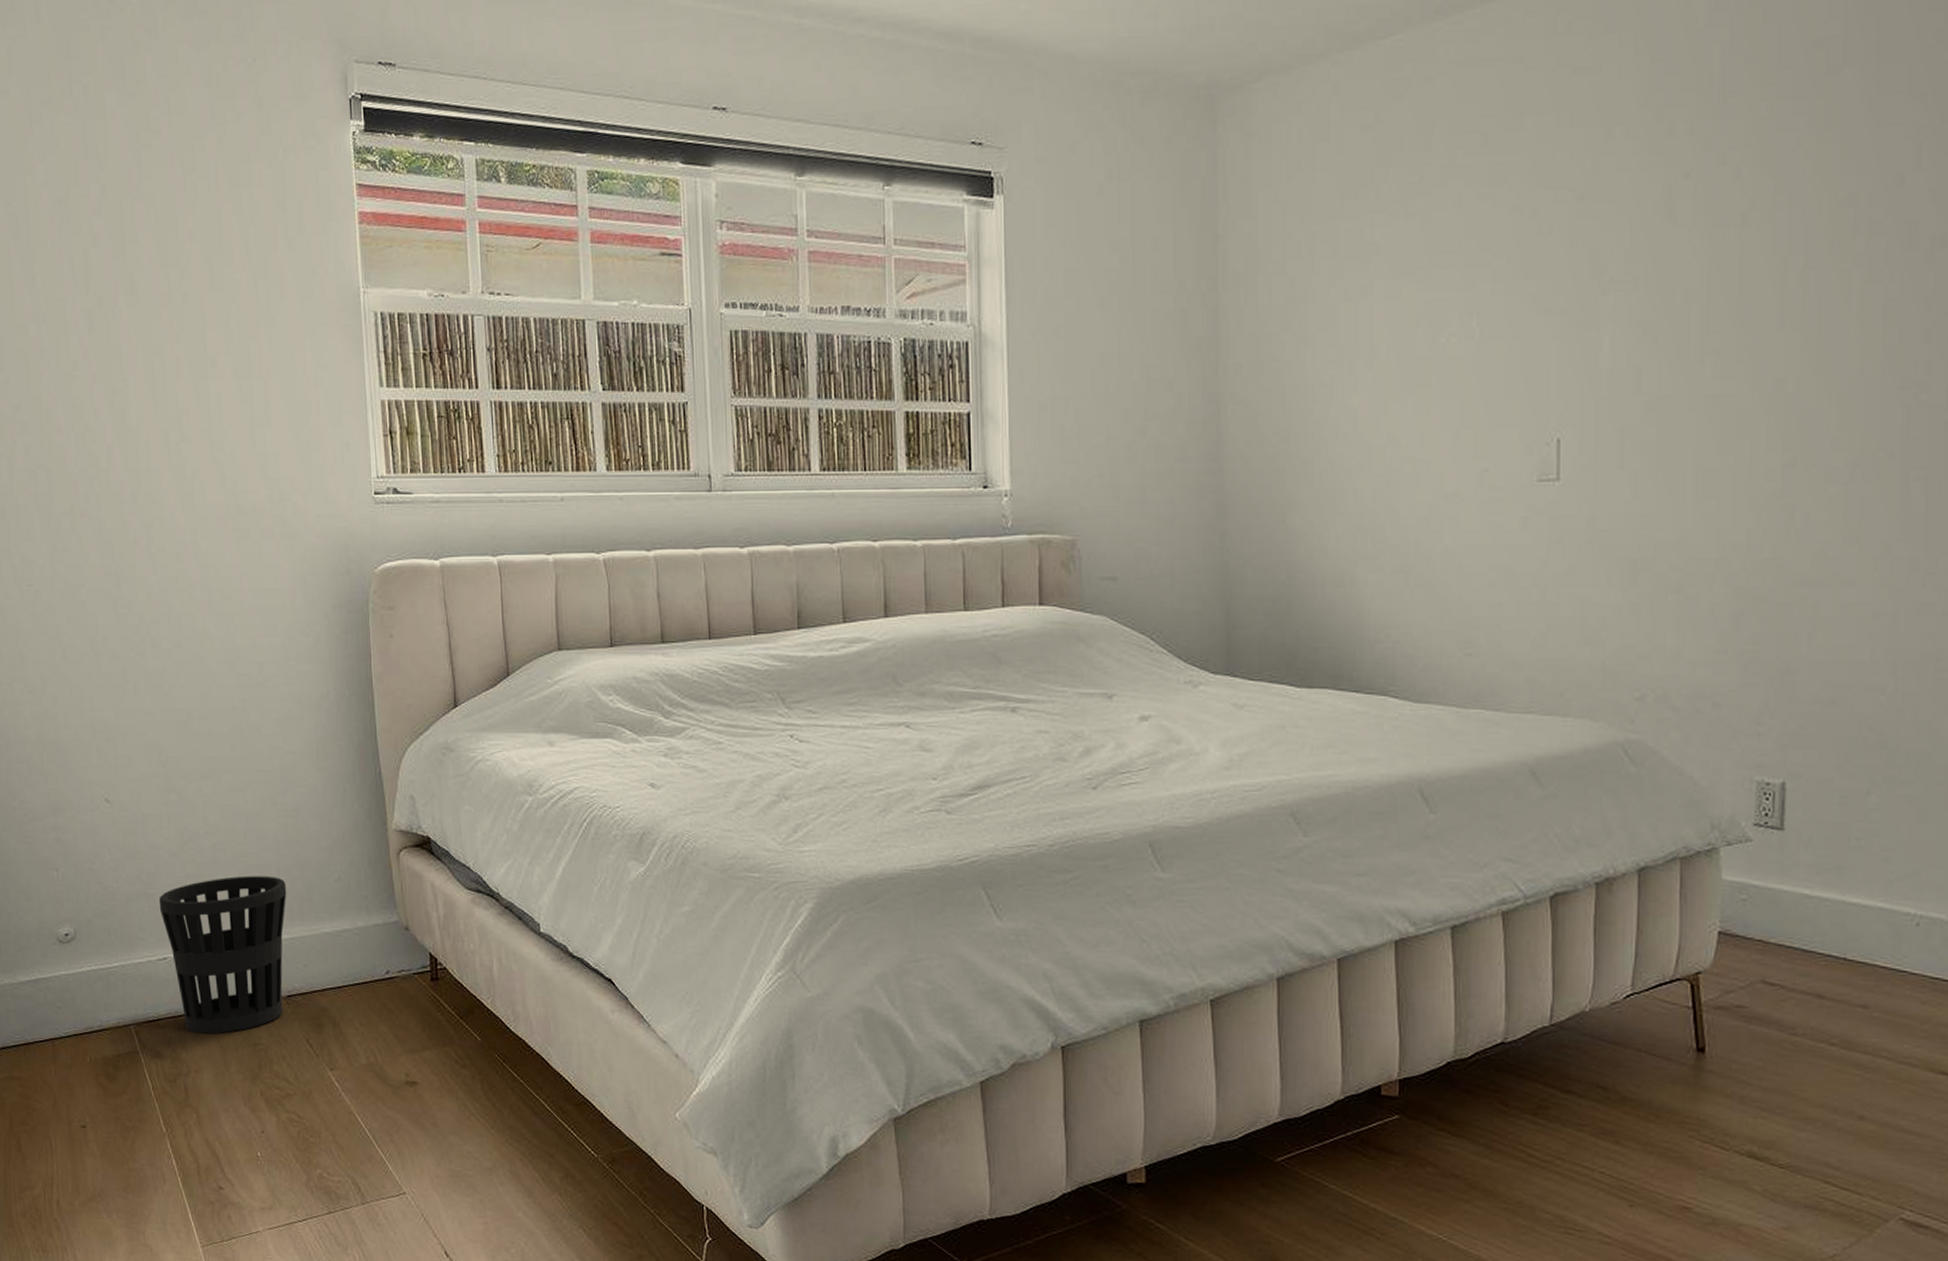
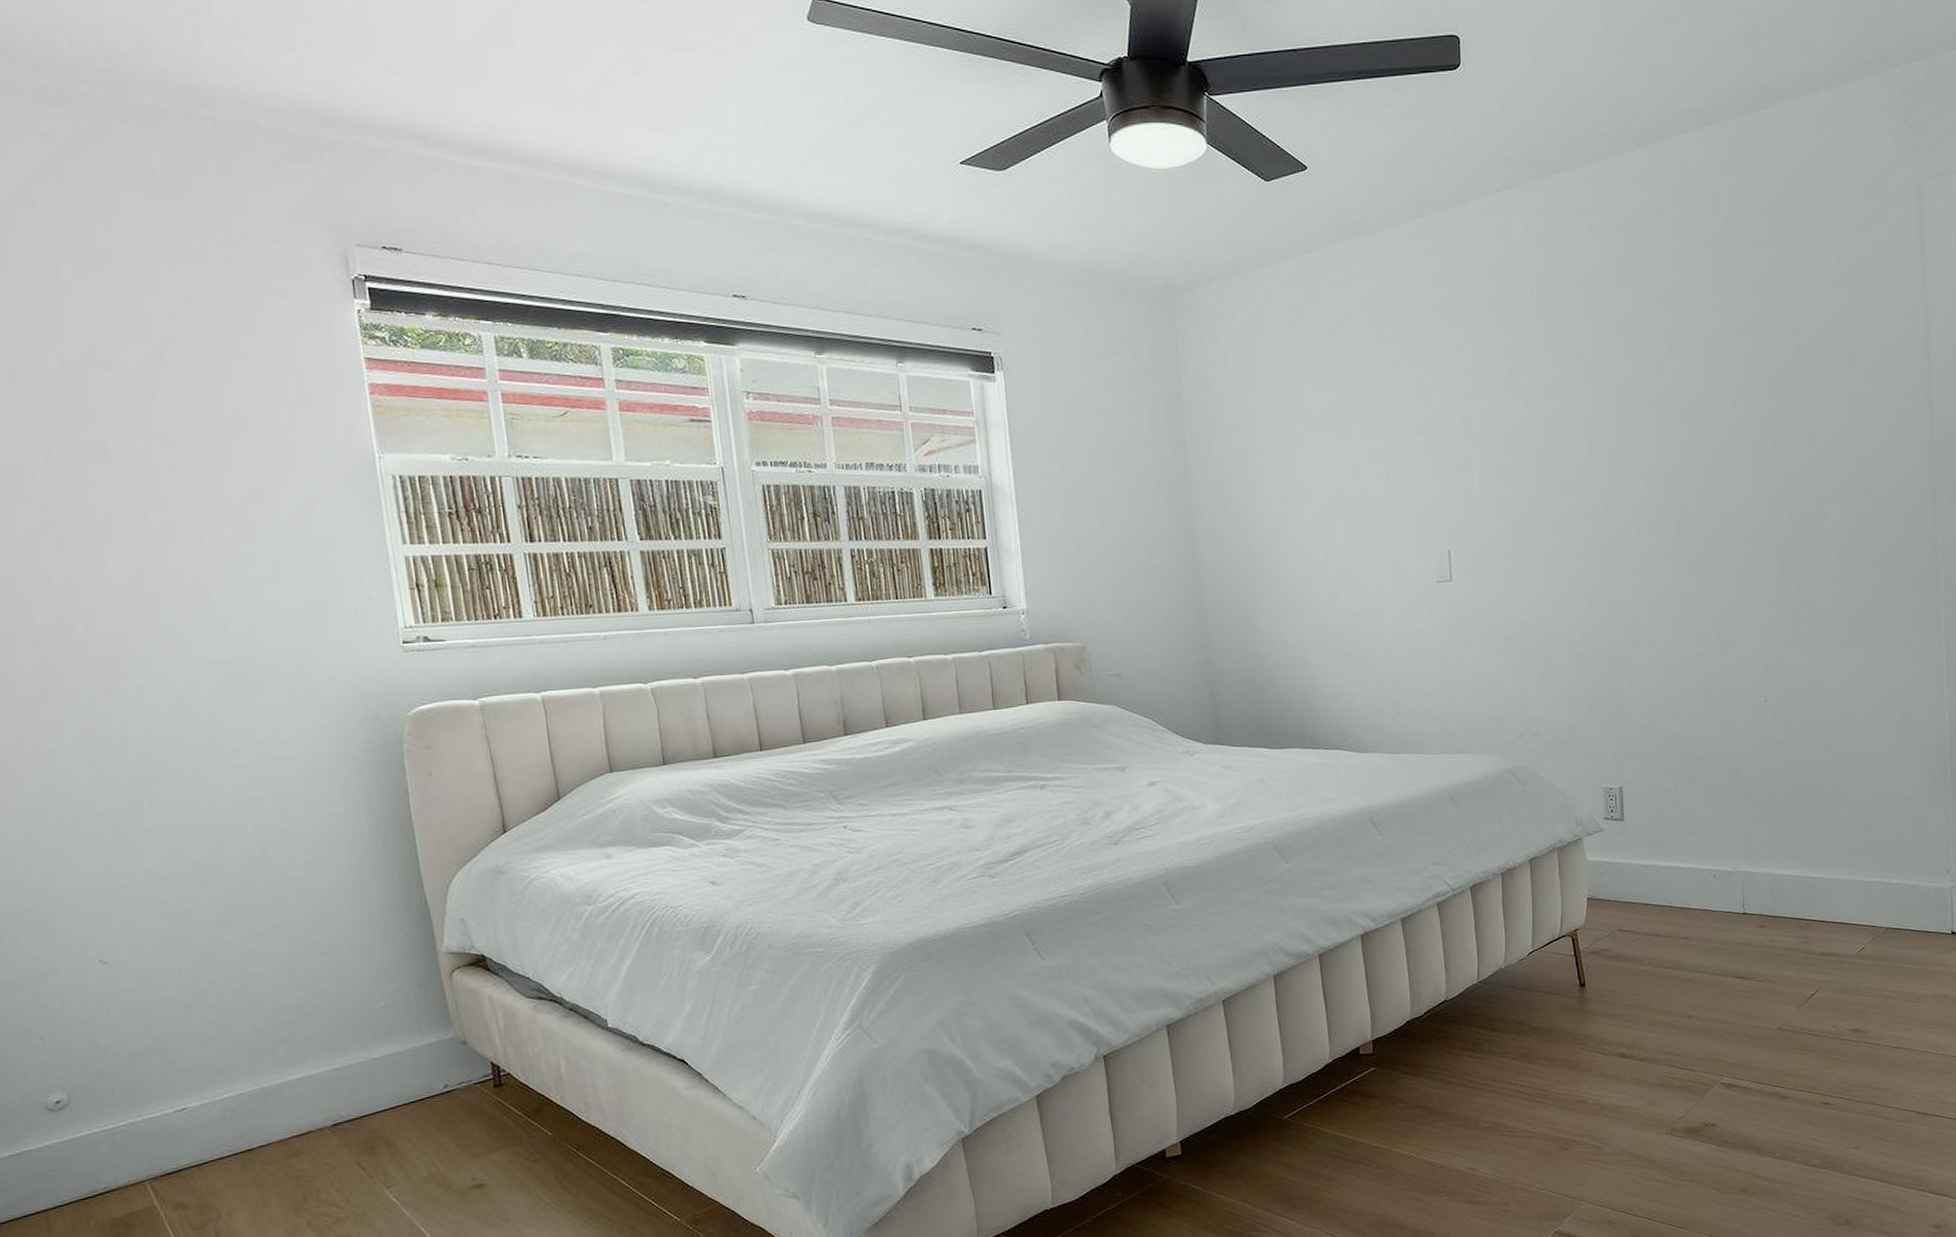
wastebasket: present [158,875,287,1034] -> none [172,1012,329,1177]

